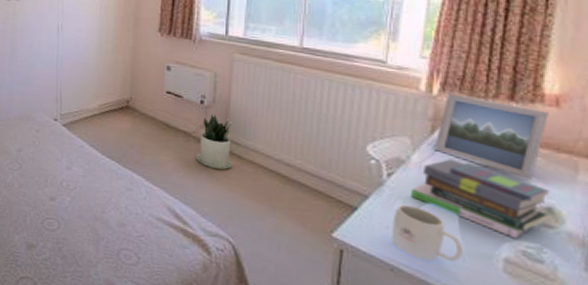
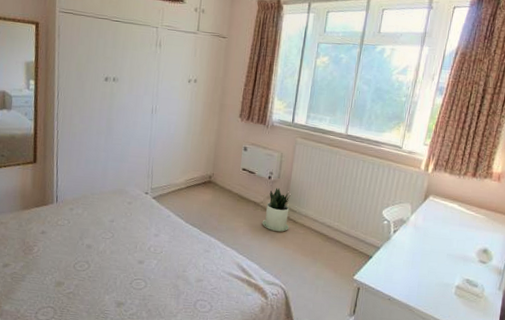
mug: present [390,204,462,263] -> none [390,252,434,292]
books: present [410,159,550,239] -> none [406,219,487,272]
picture frame: present [434,94,549,180] -> none [425,172,493,232]

